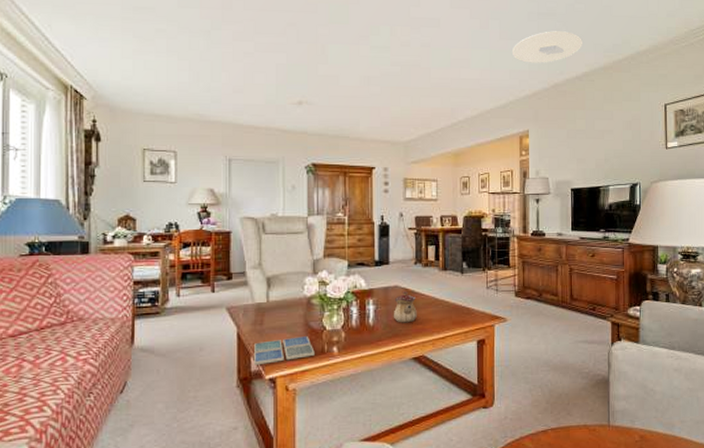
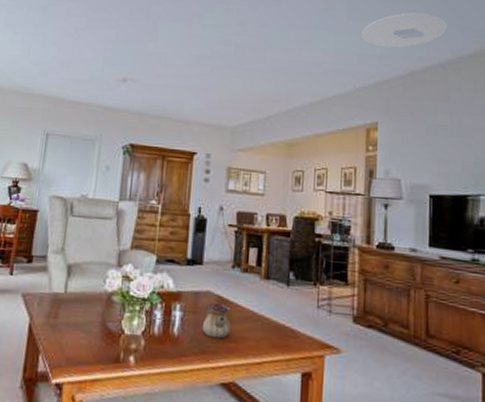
drink coaster: present [253,336,315,366] -> none [40,337,109,366]

